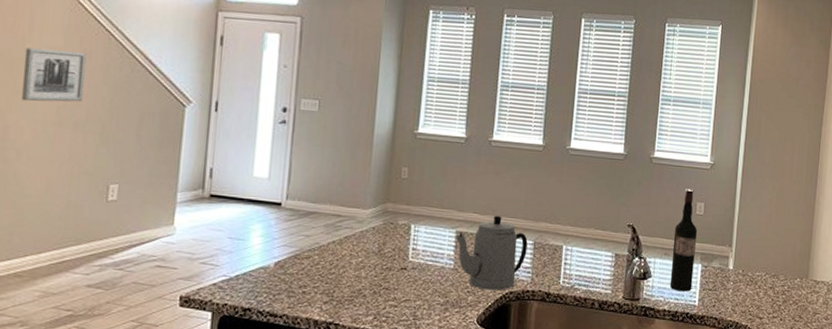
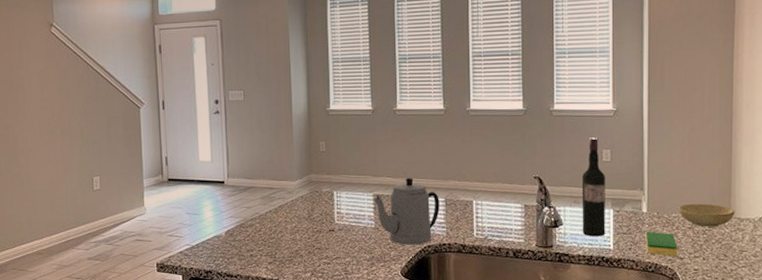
wall art: present [22,47,87,102] -> none [19,73,65,117]
dish sponge: none [729,288,758,315] -> present [645,231,678,256]
bowl: none [761,263,813,288] -> present [678,203,735,227]

